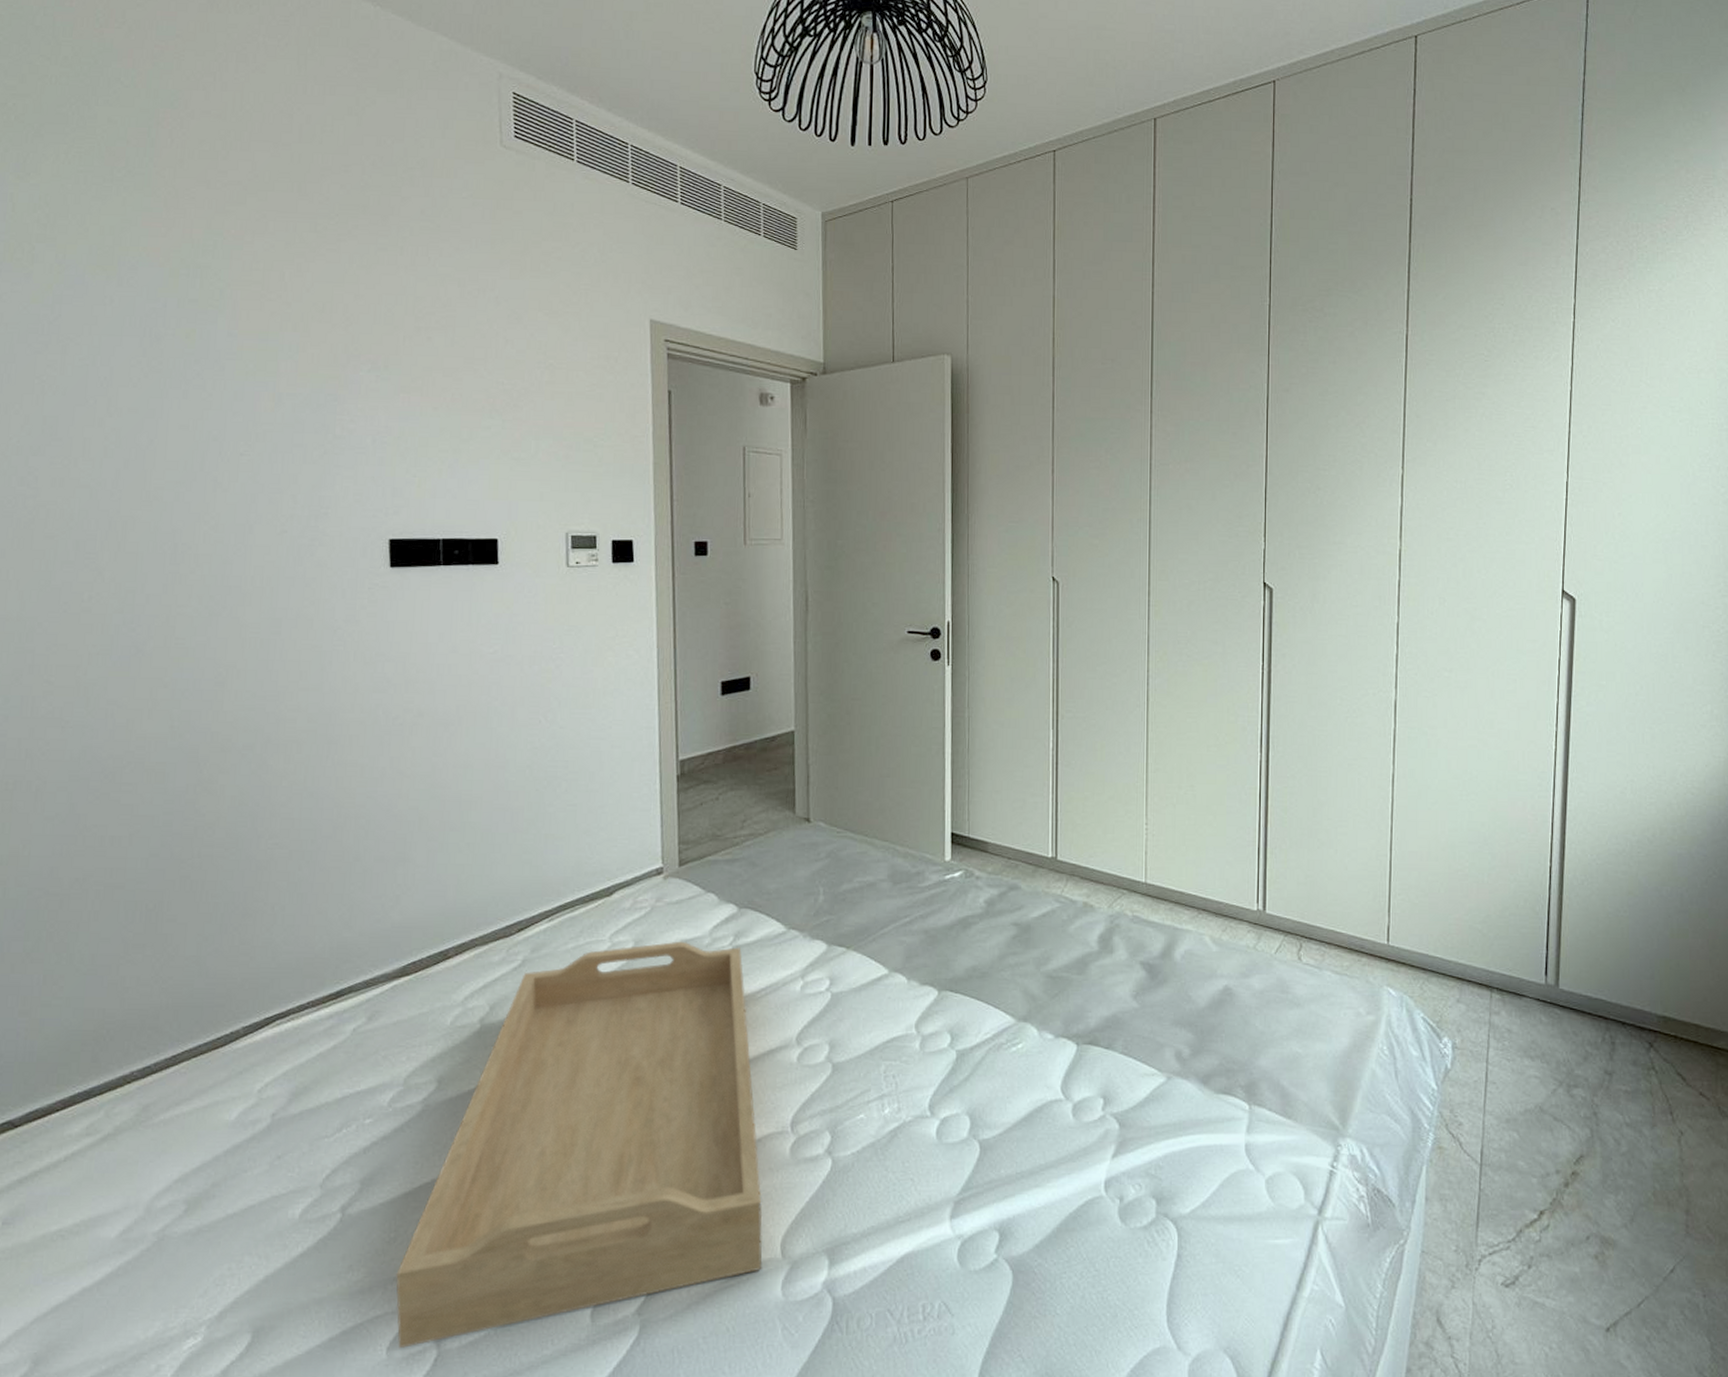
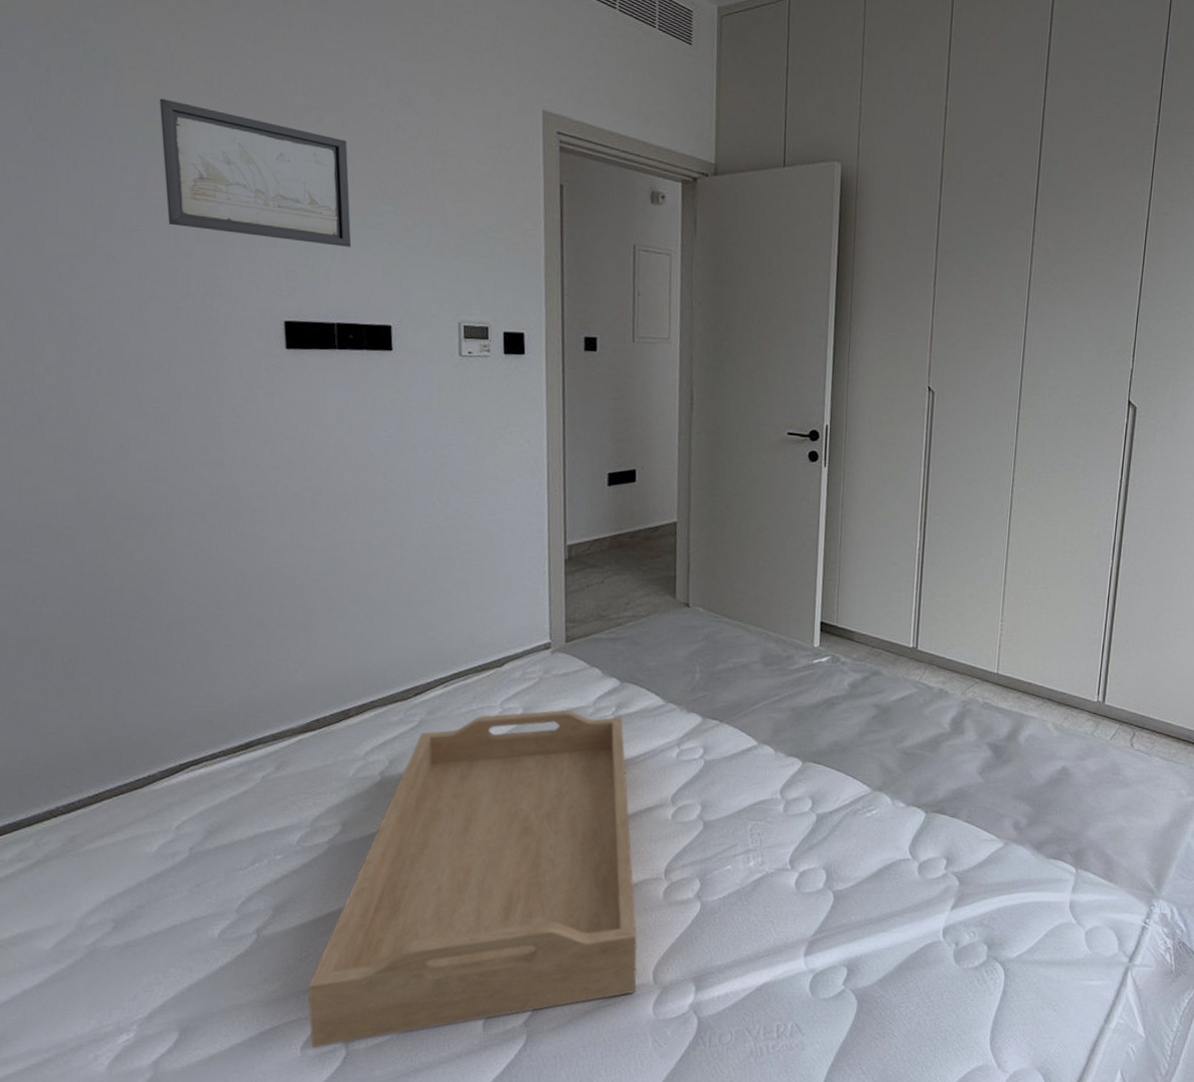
wall art: none [272,326,459,462] -> present [159,98,352,247]

